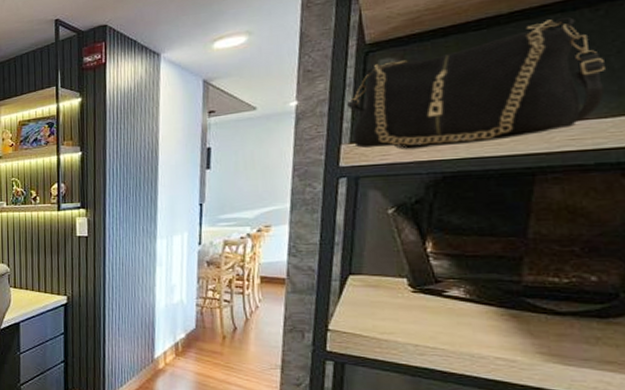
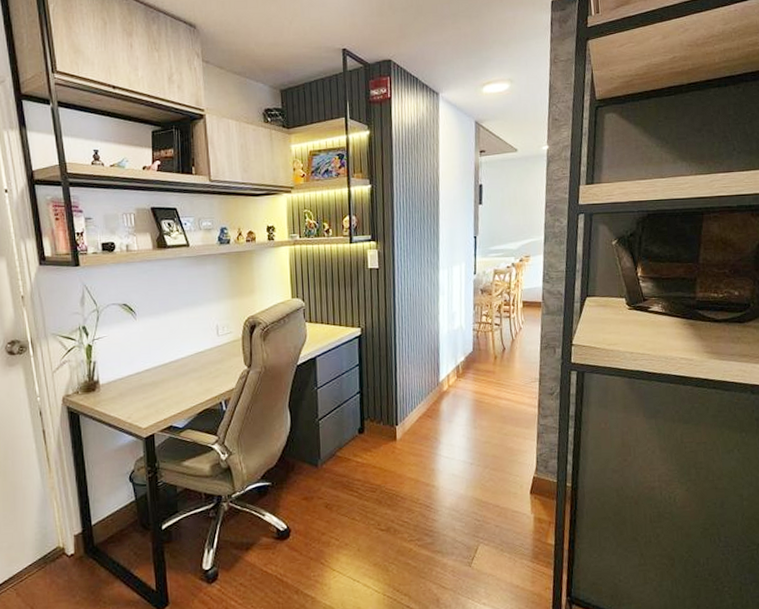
handbag: present [346,17,605,150] -> none [583,92,743,192]

